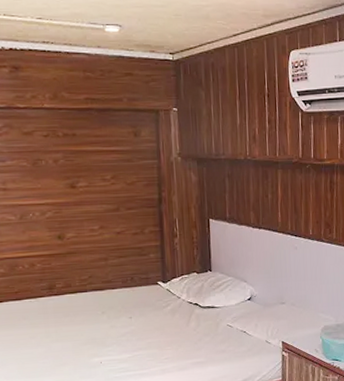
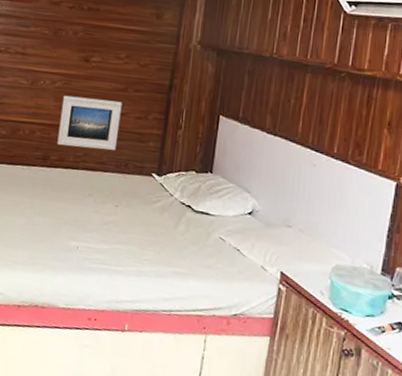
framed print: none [56,221,119,273] -> present [57,95,122,151]

